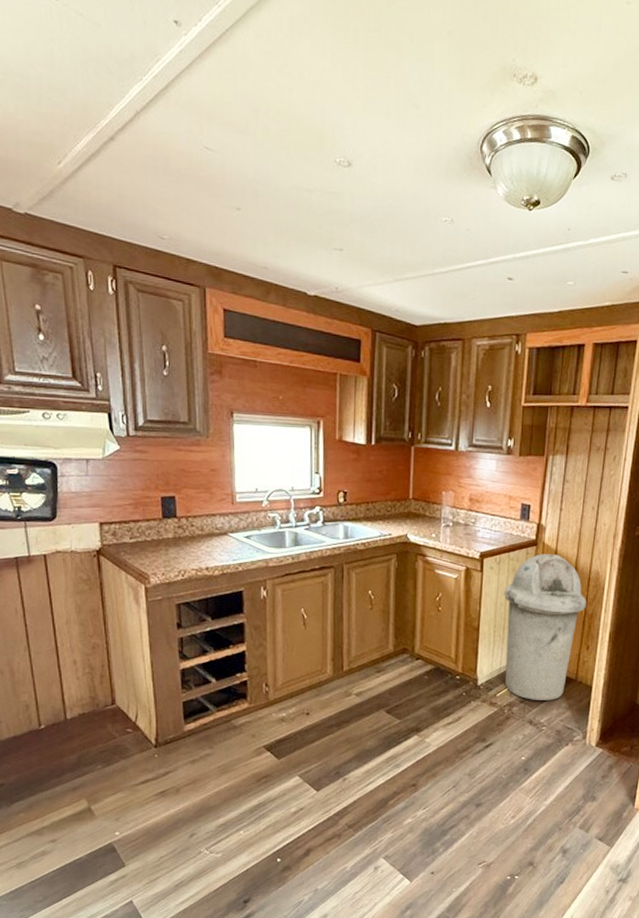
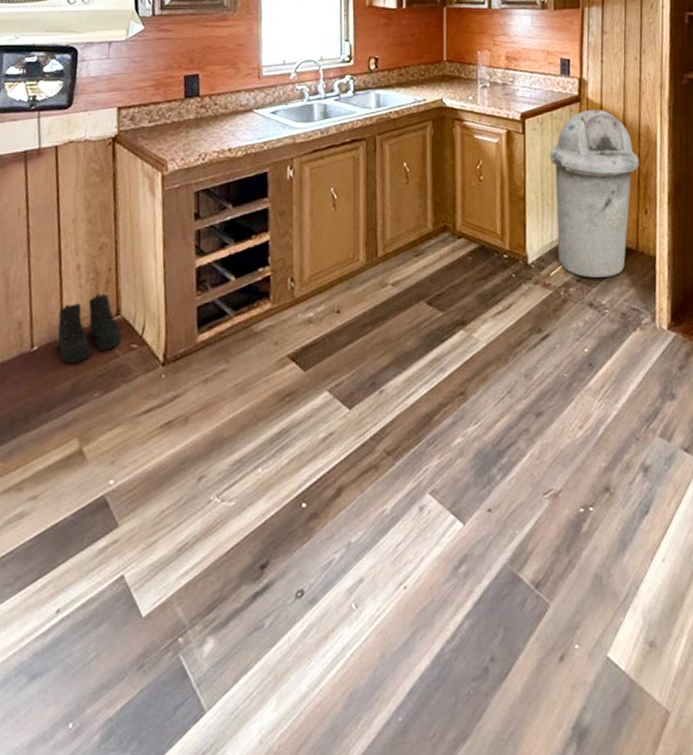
boots: none [61,685,117,741] -> present [57,293,121,364]

